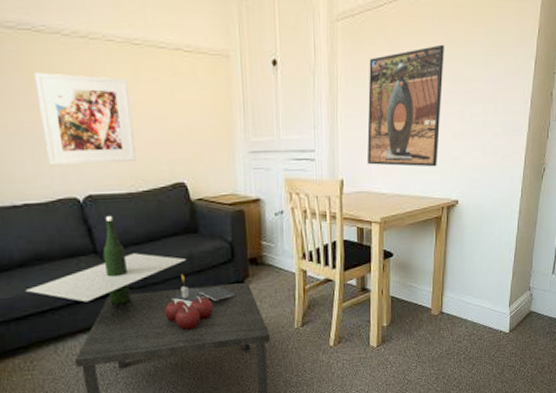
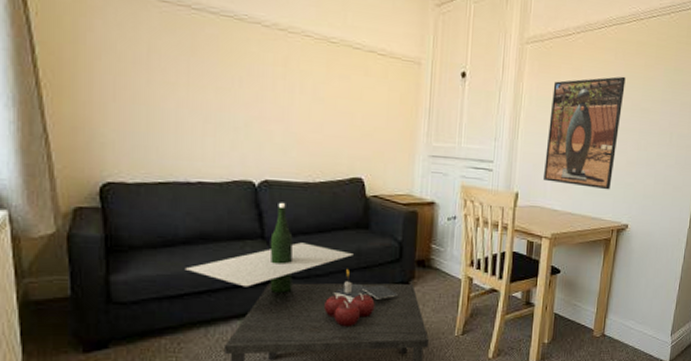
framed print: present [34,72,136,165] -> none [229,57,320,152]

